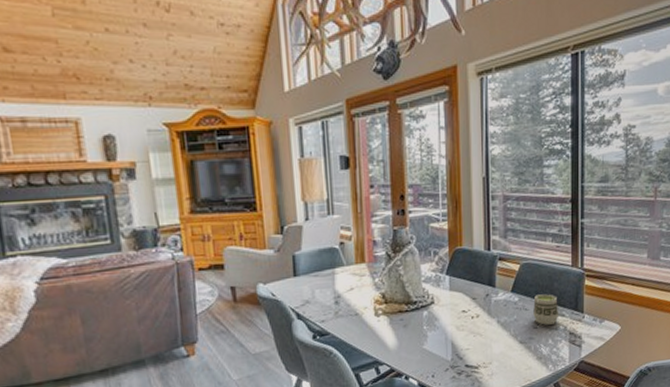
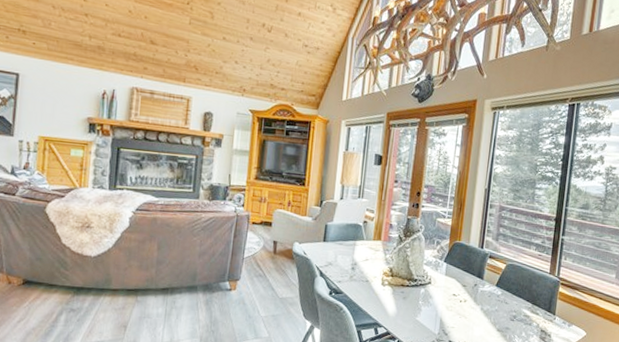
cup: present [533,294,559,325] -> none [512,292,534,320]

